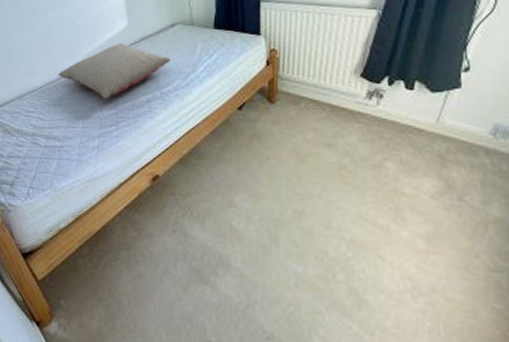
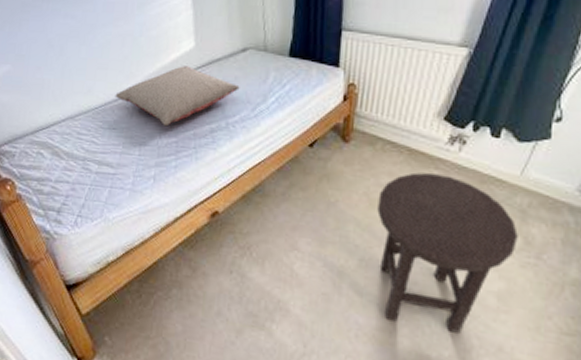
stool: none [306,126,440,276] -> present [377,172,518,334]

